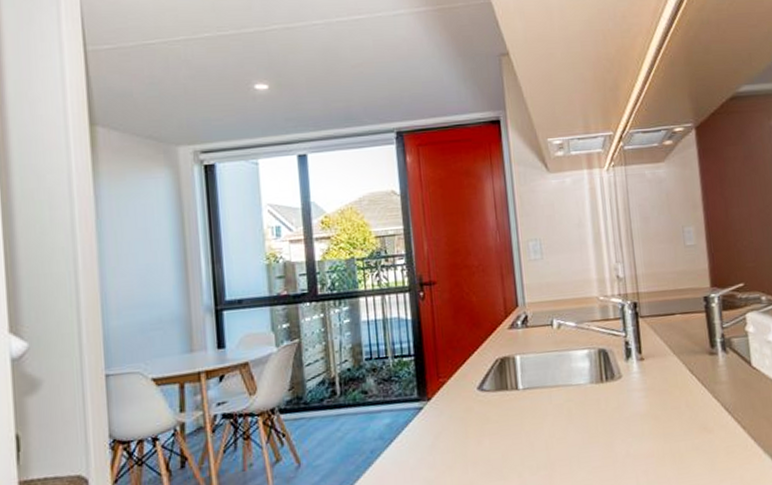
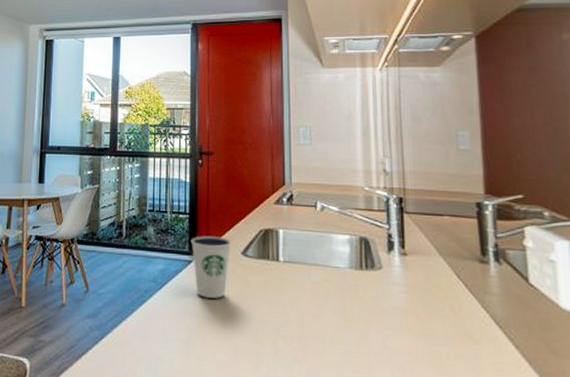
dixie cup: none [419,374,466,445] -> present [190,236,232,299]

